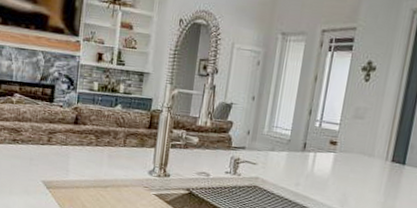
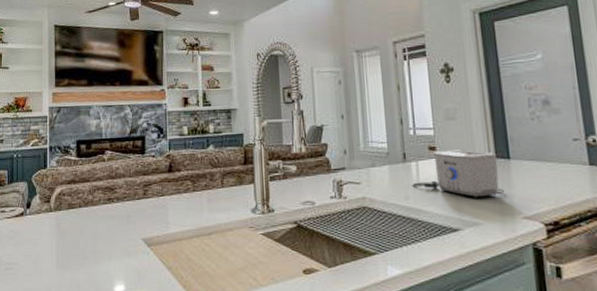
toaster: none [305,146,394,196] -> present [412,150,504,198]

